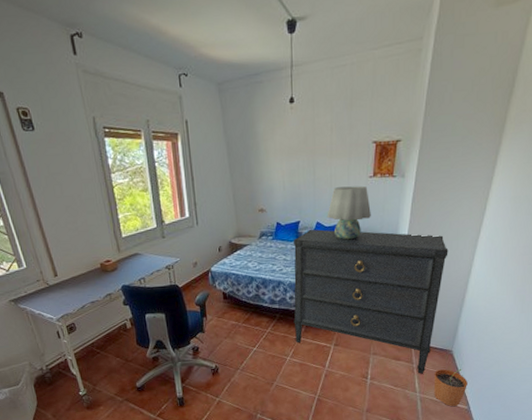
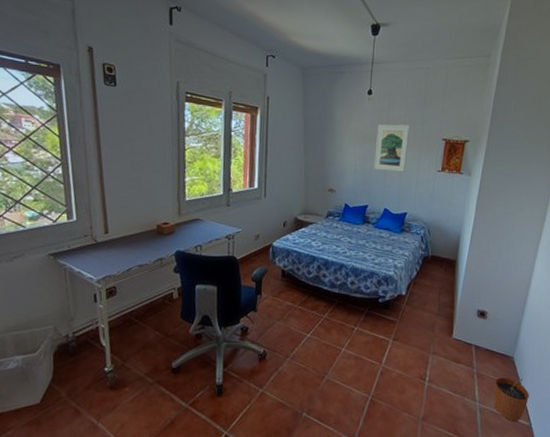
dresser: present [293,229,449,374] -> none [352,214,511,381]
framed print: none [302,131,338,184] -> present [374,124,410,172]
table lamp: present [327,185,371,240] -> none [395,177,438,230]

